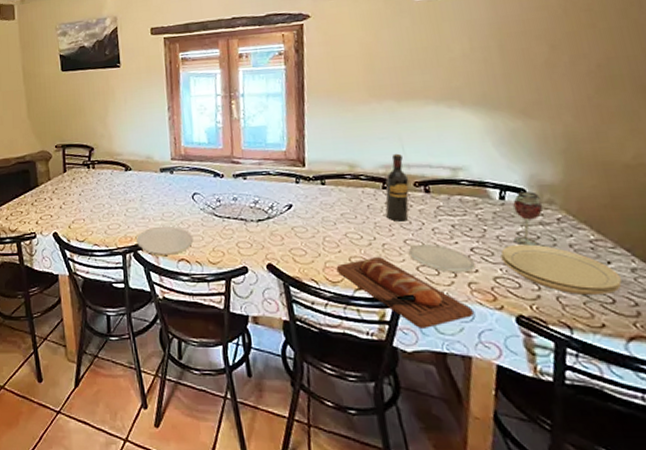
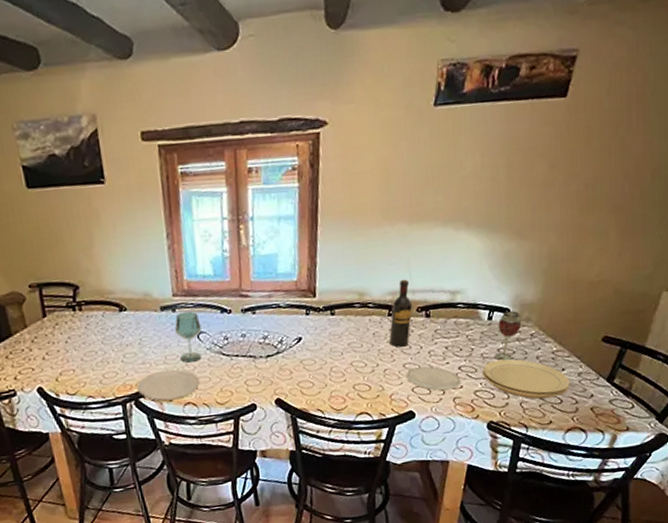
wine glass: none [172,174,196,221] -> present [175,311,202,363]
bread loaf: present [336,257,474,330] -> none [341,382,455,444]

